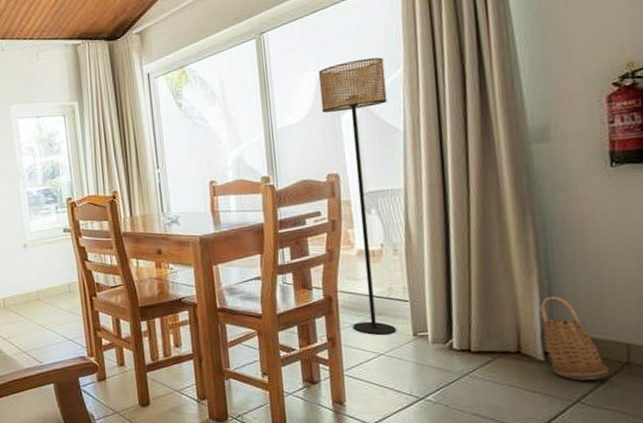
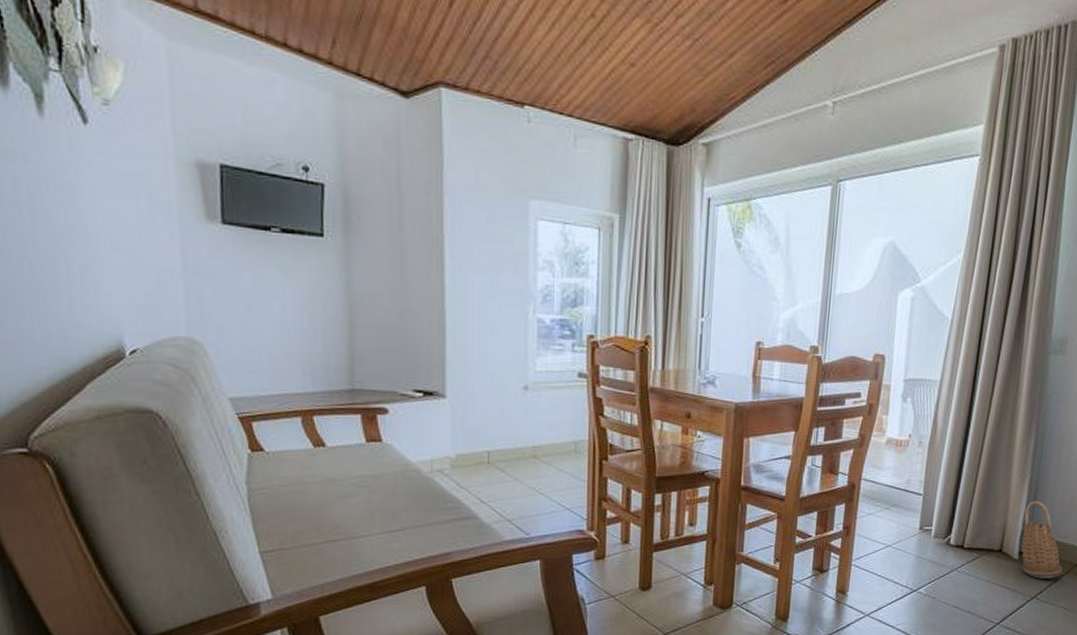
floor lamp: present [318,57,397,335] -> none [869,234,948,526]

